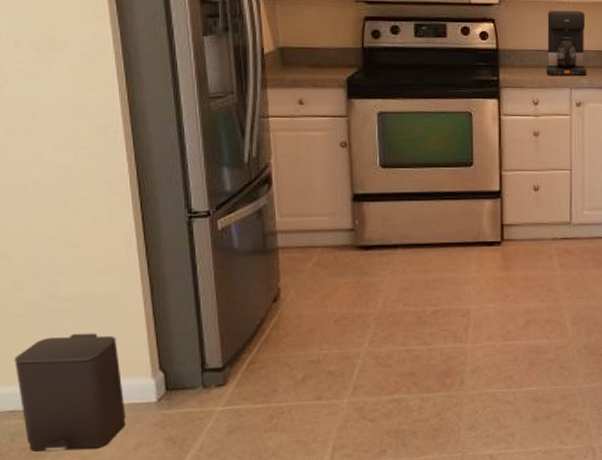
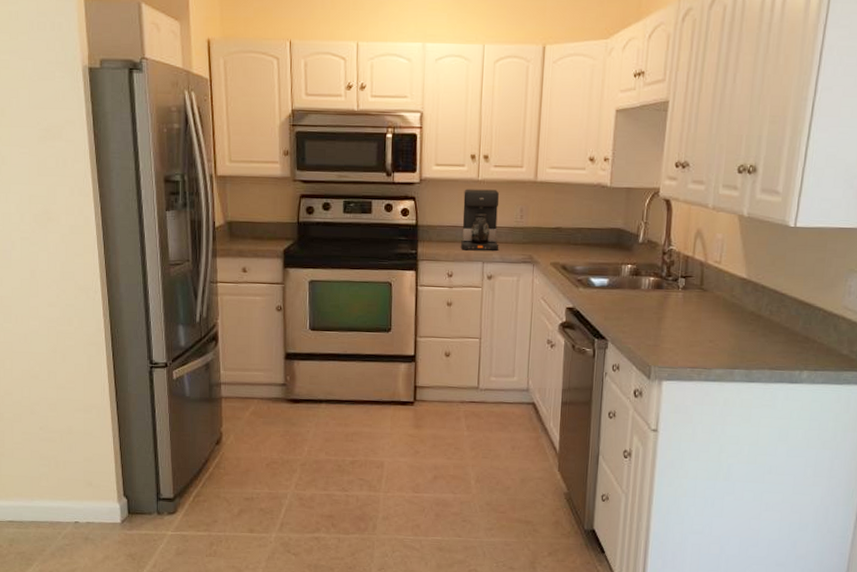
pedal bin: present [14,333,126,452] -> none [14,460,96,559]

